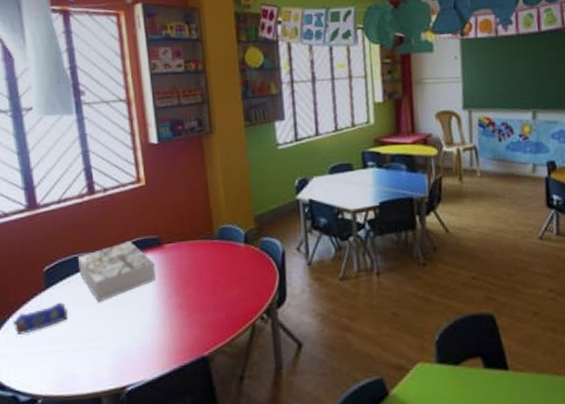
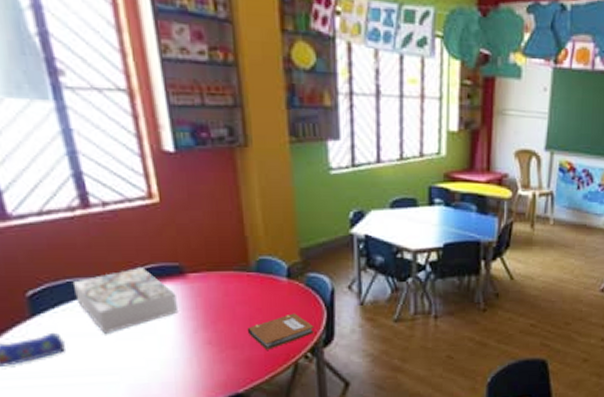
notebook: none [211,276,269,312] -> present [247,313,315,350]

